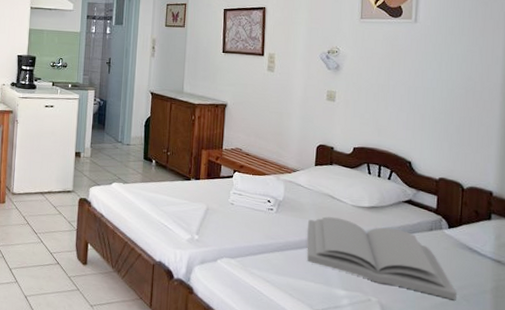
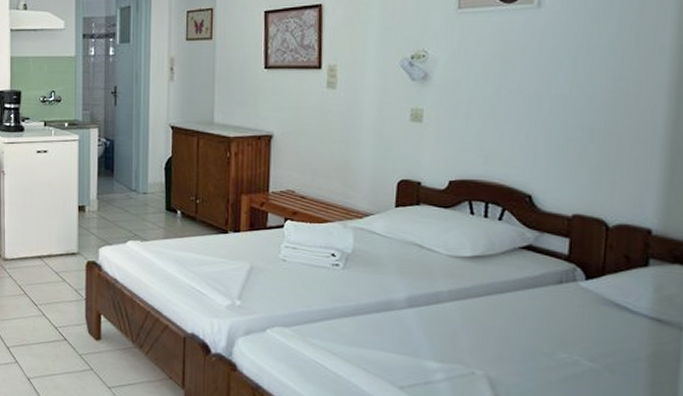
towel: present [306,216,457,301] -> none [385,271,596,372]

